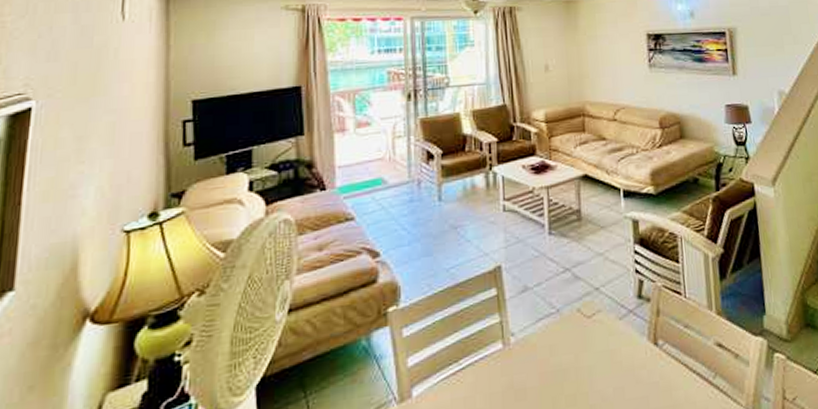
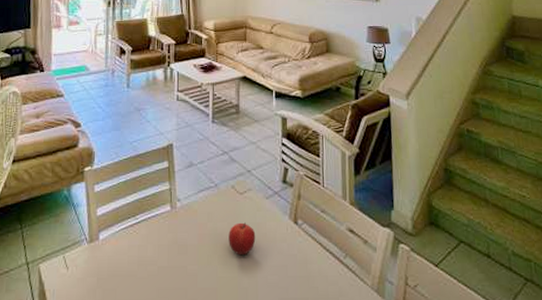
fruit: none [576,351,610,393] -> present [228,222,256,256]

